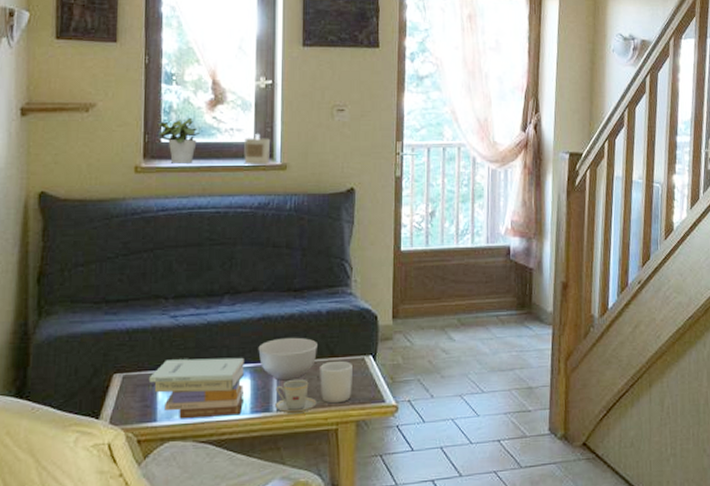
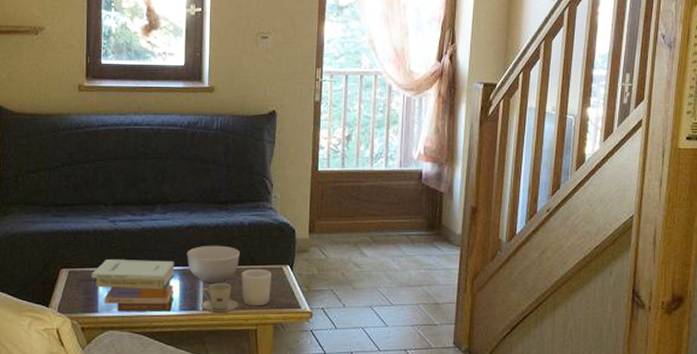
potted plant: present [157,117,200,163] -> none [98,41,136,84]
candle: present [244,134,270,165] -> none [175,58,199,87]

